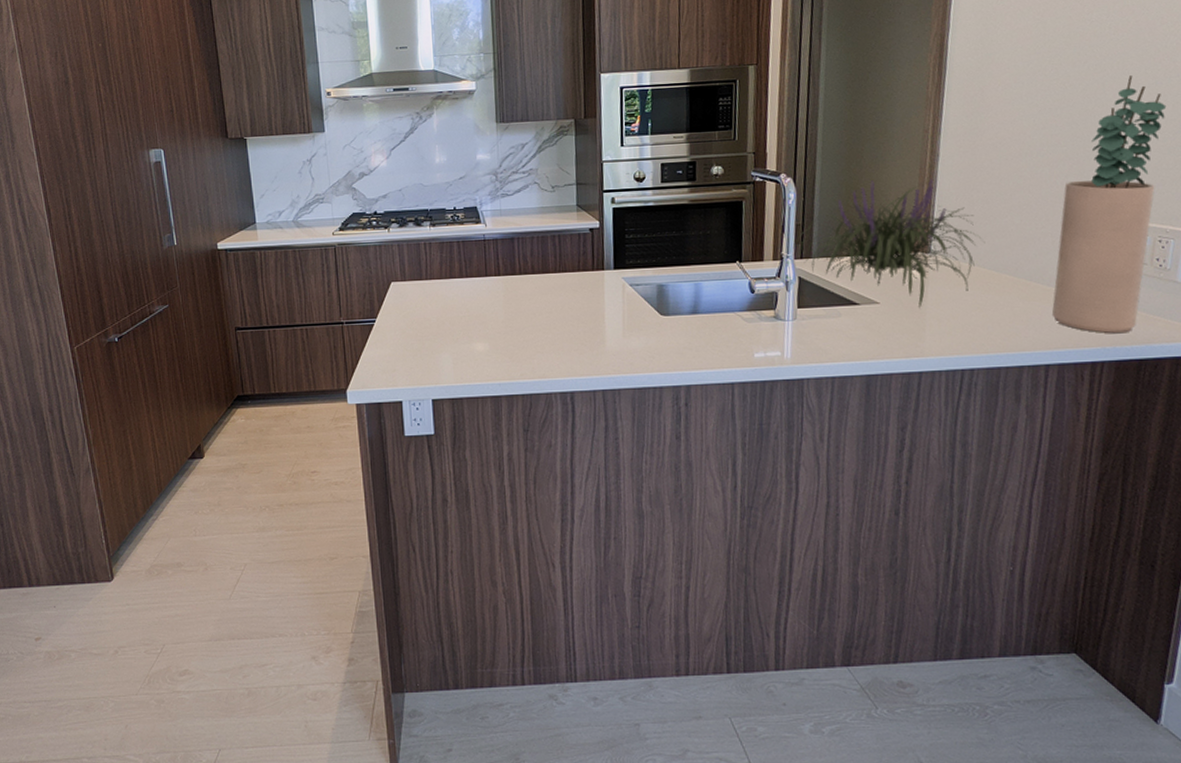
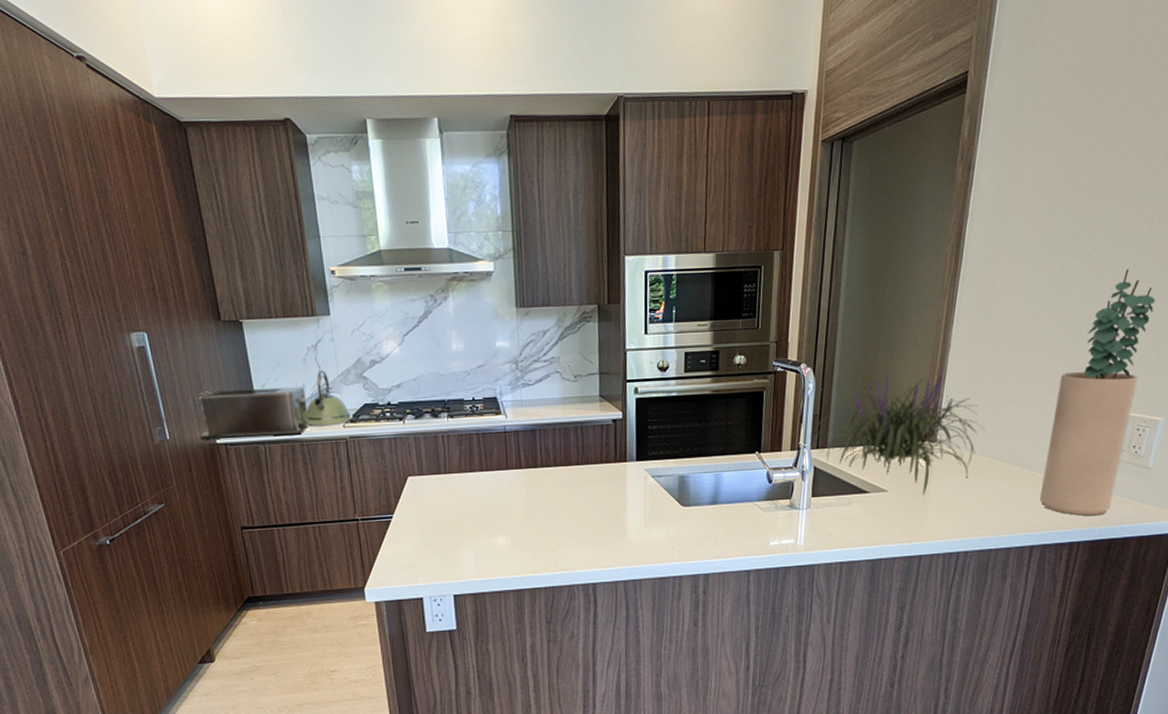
toaster: none [201,196,302,247] -> present [197,386,309,441]
kettle: none [300,181,341,234] -> present [306,369,352,427]

